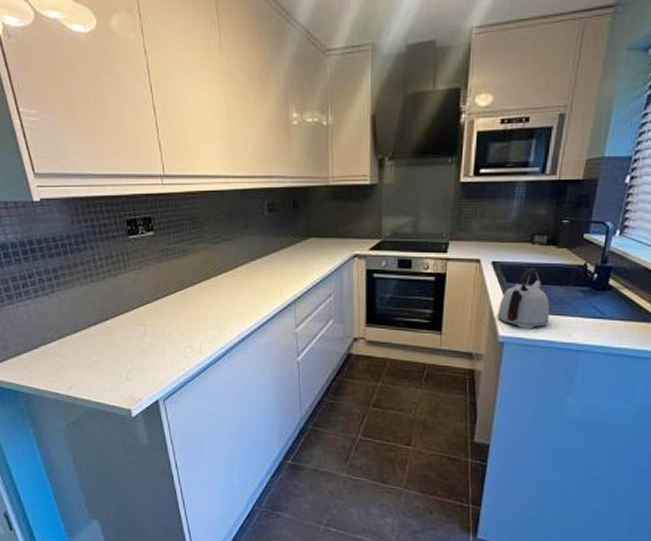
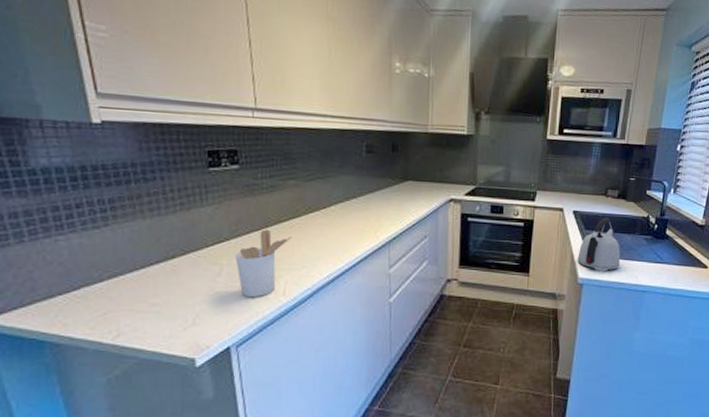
utensil holder: none [157,292,204,356] -> present [235,229,292,298]

